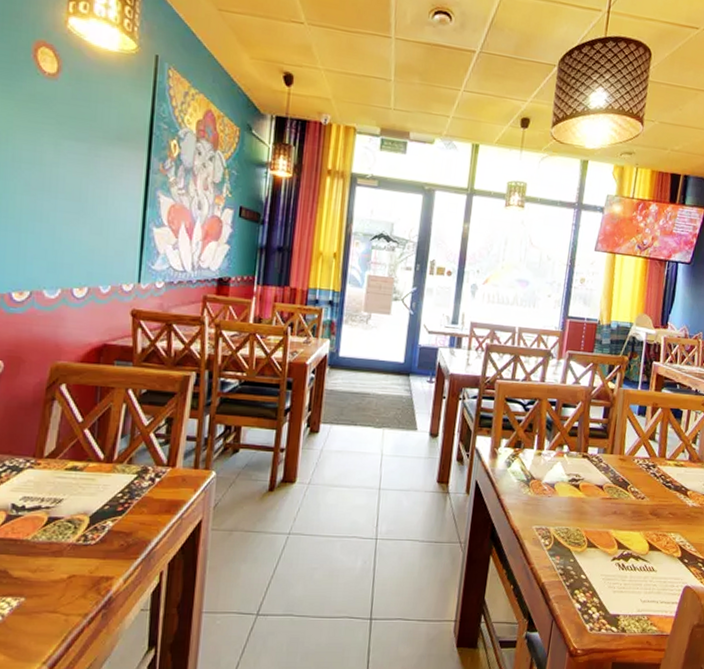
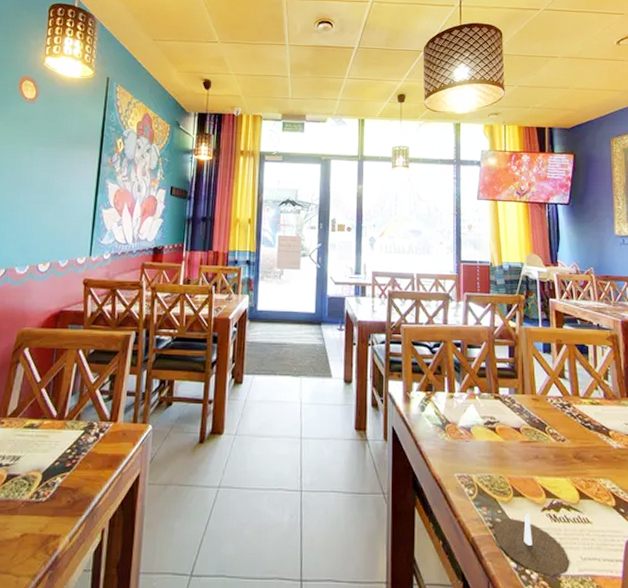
candle: none [564,562,631,616] -> present [494,513,570,577]

